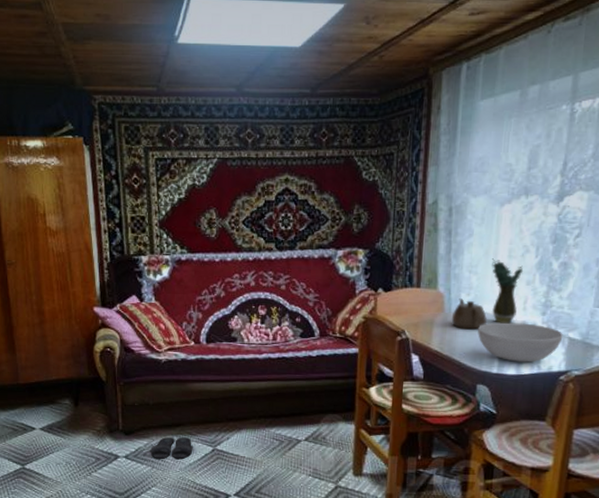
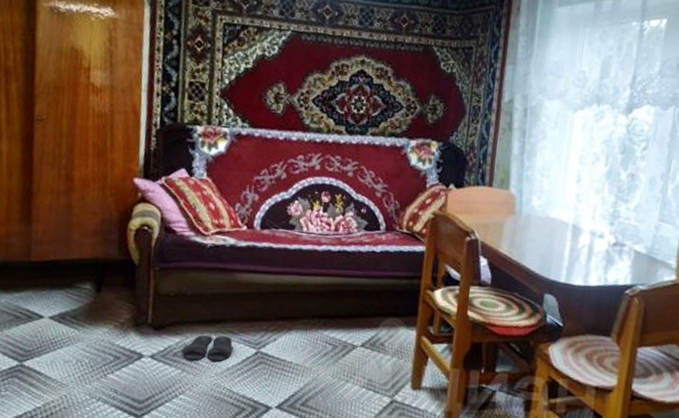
teapot: present [451,298,488,330] -> none [521,202,558,236]
bowl: present [477,322,563,363] -> none [547,229,630,274]
vase: present [492,258,524,324] -> none [562,163,594,232]

